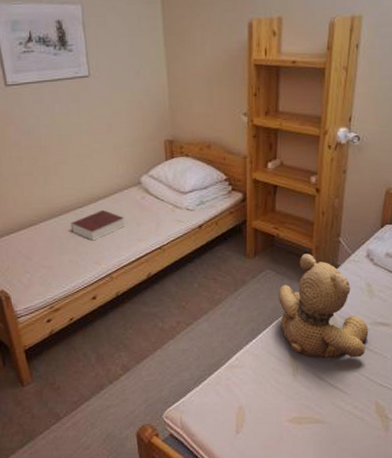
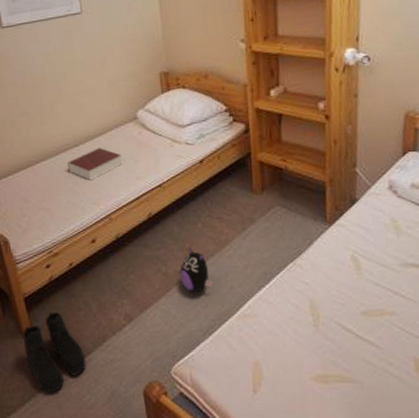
boots: none [22,362,84,436] -> present [22,311,86,393]
plush toy: none [175,305,205,346] -> present [179,247,213,293]
teddy bear: present [278,253,369,359] -> none [291,187,399,307]

